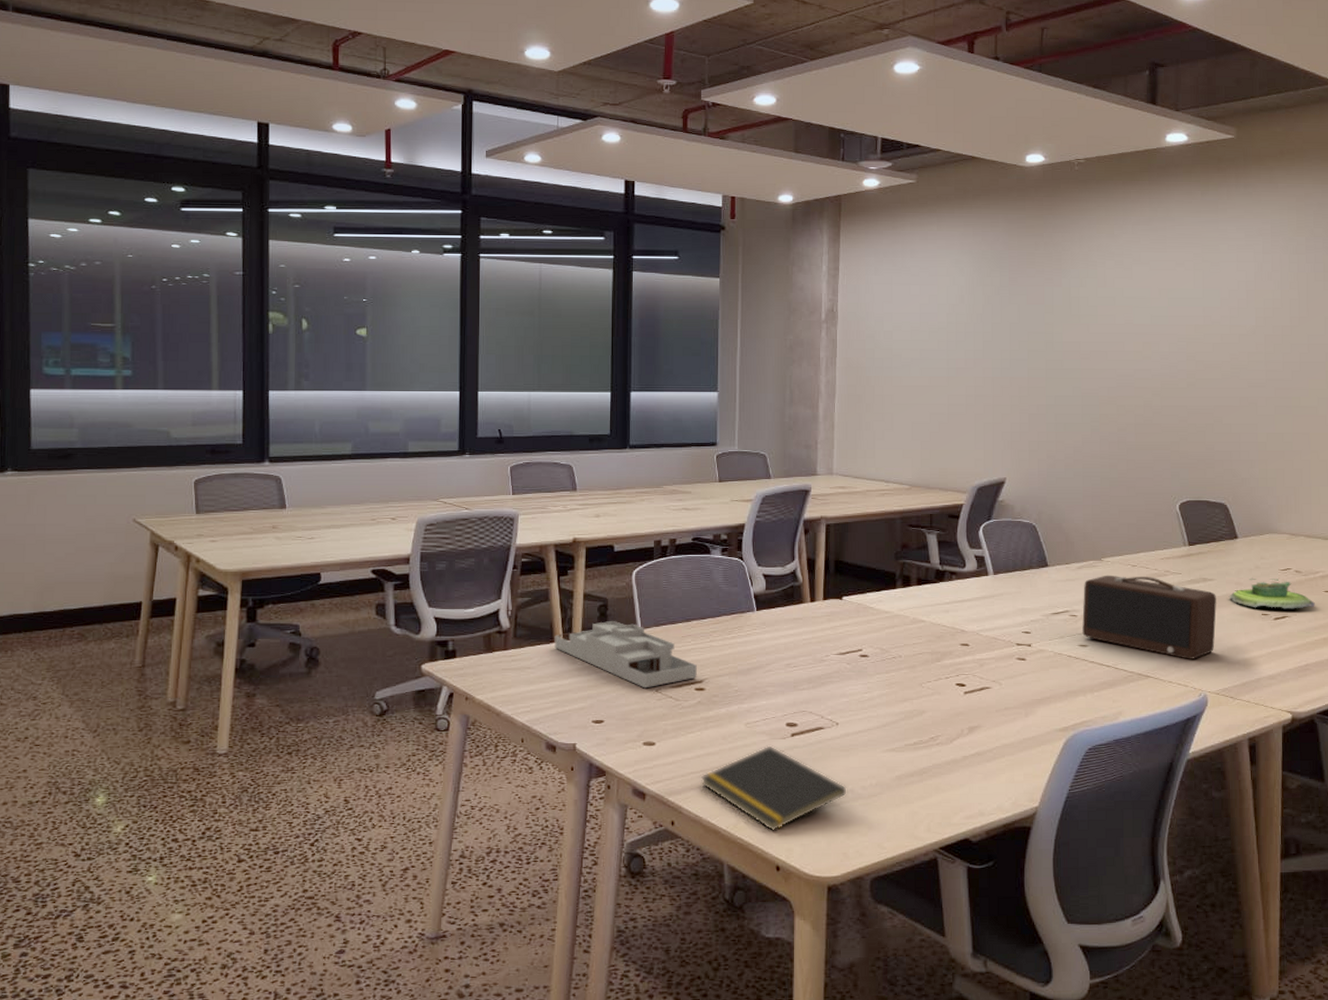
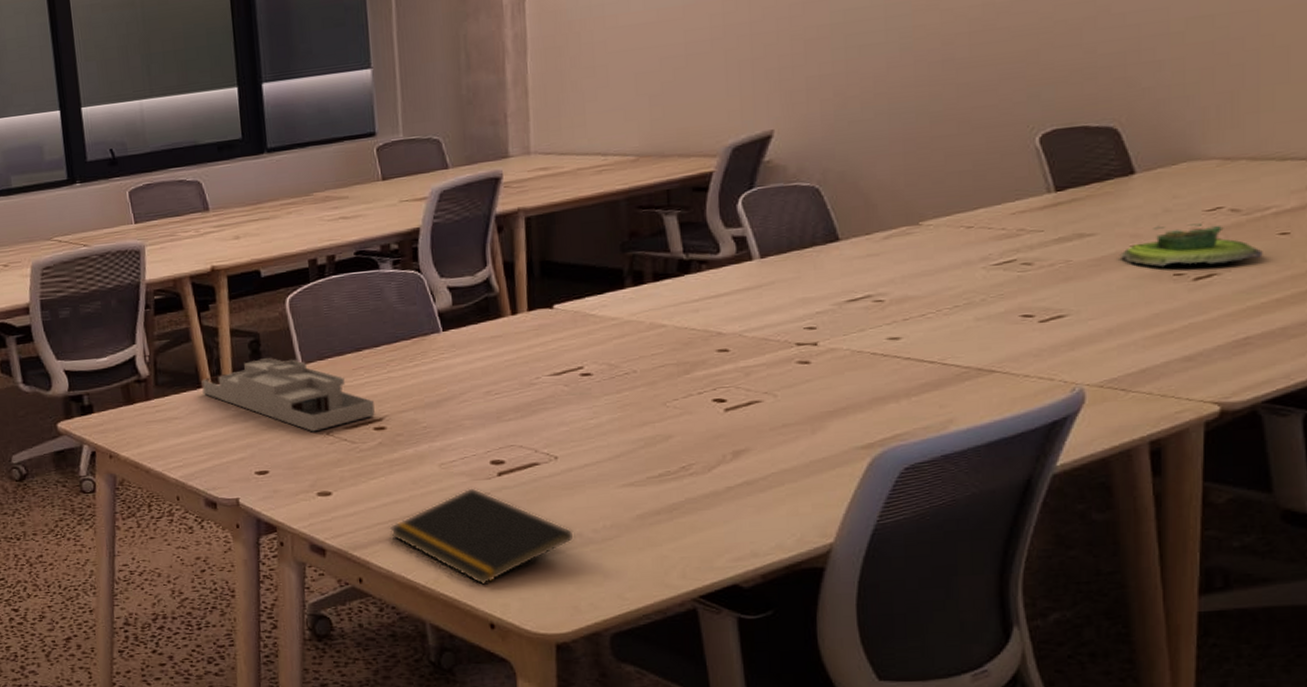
speaker: present [1082,575,1217,659] -> none [891,239,1100,345]

